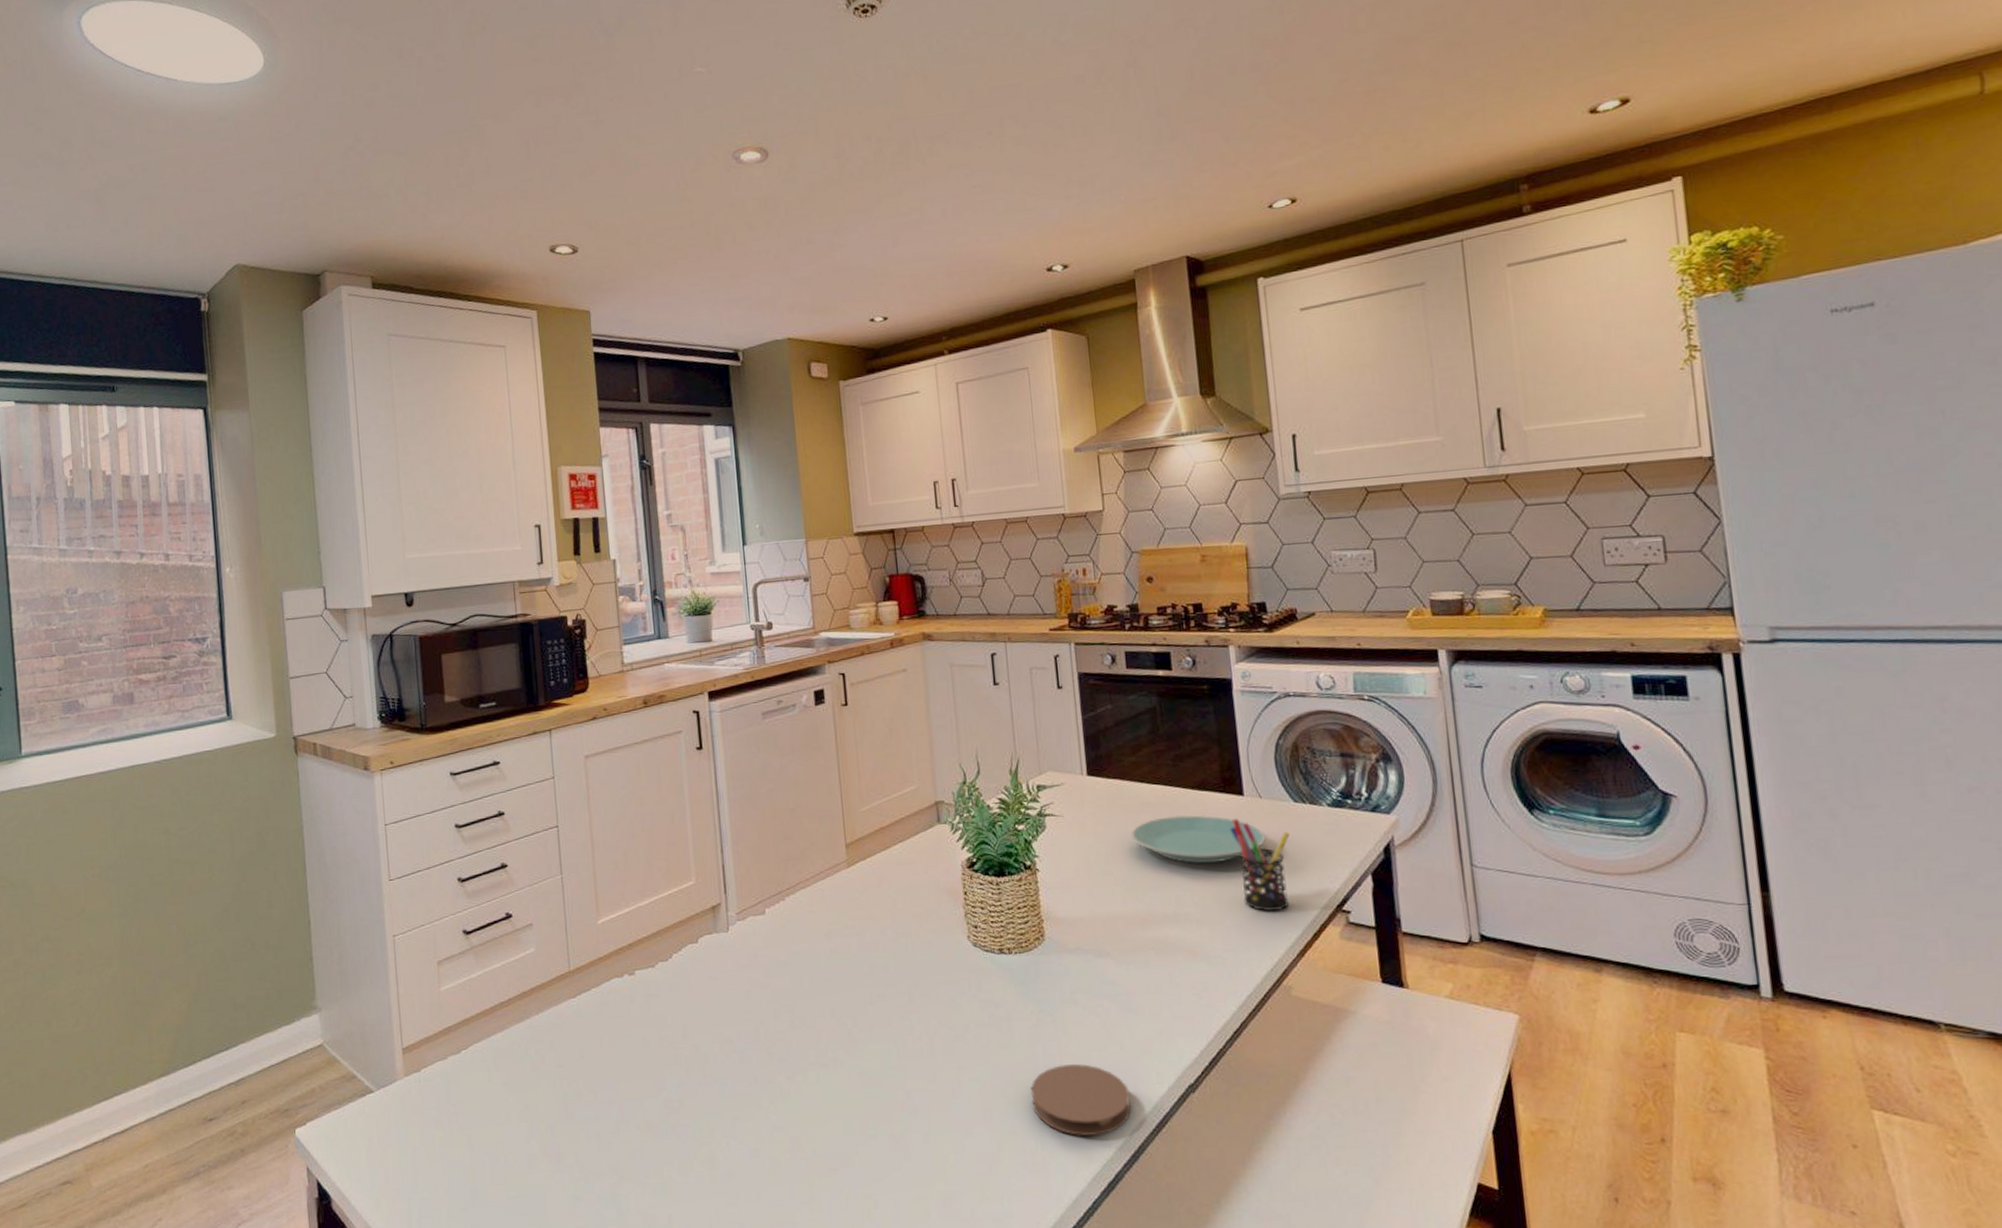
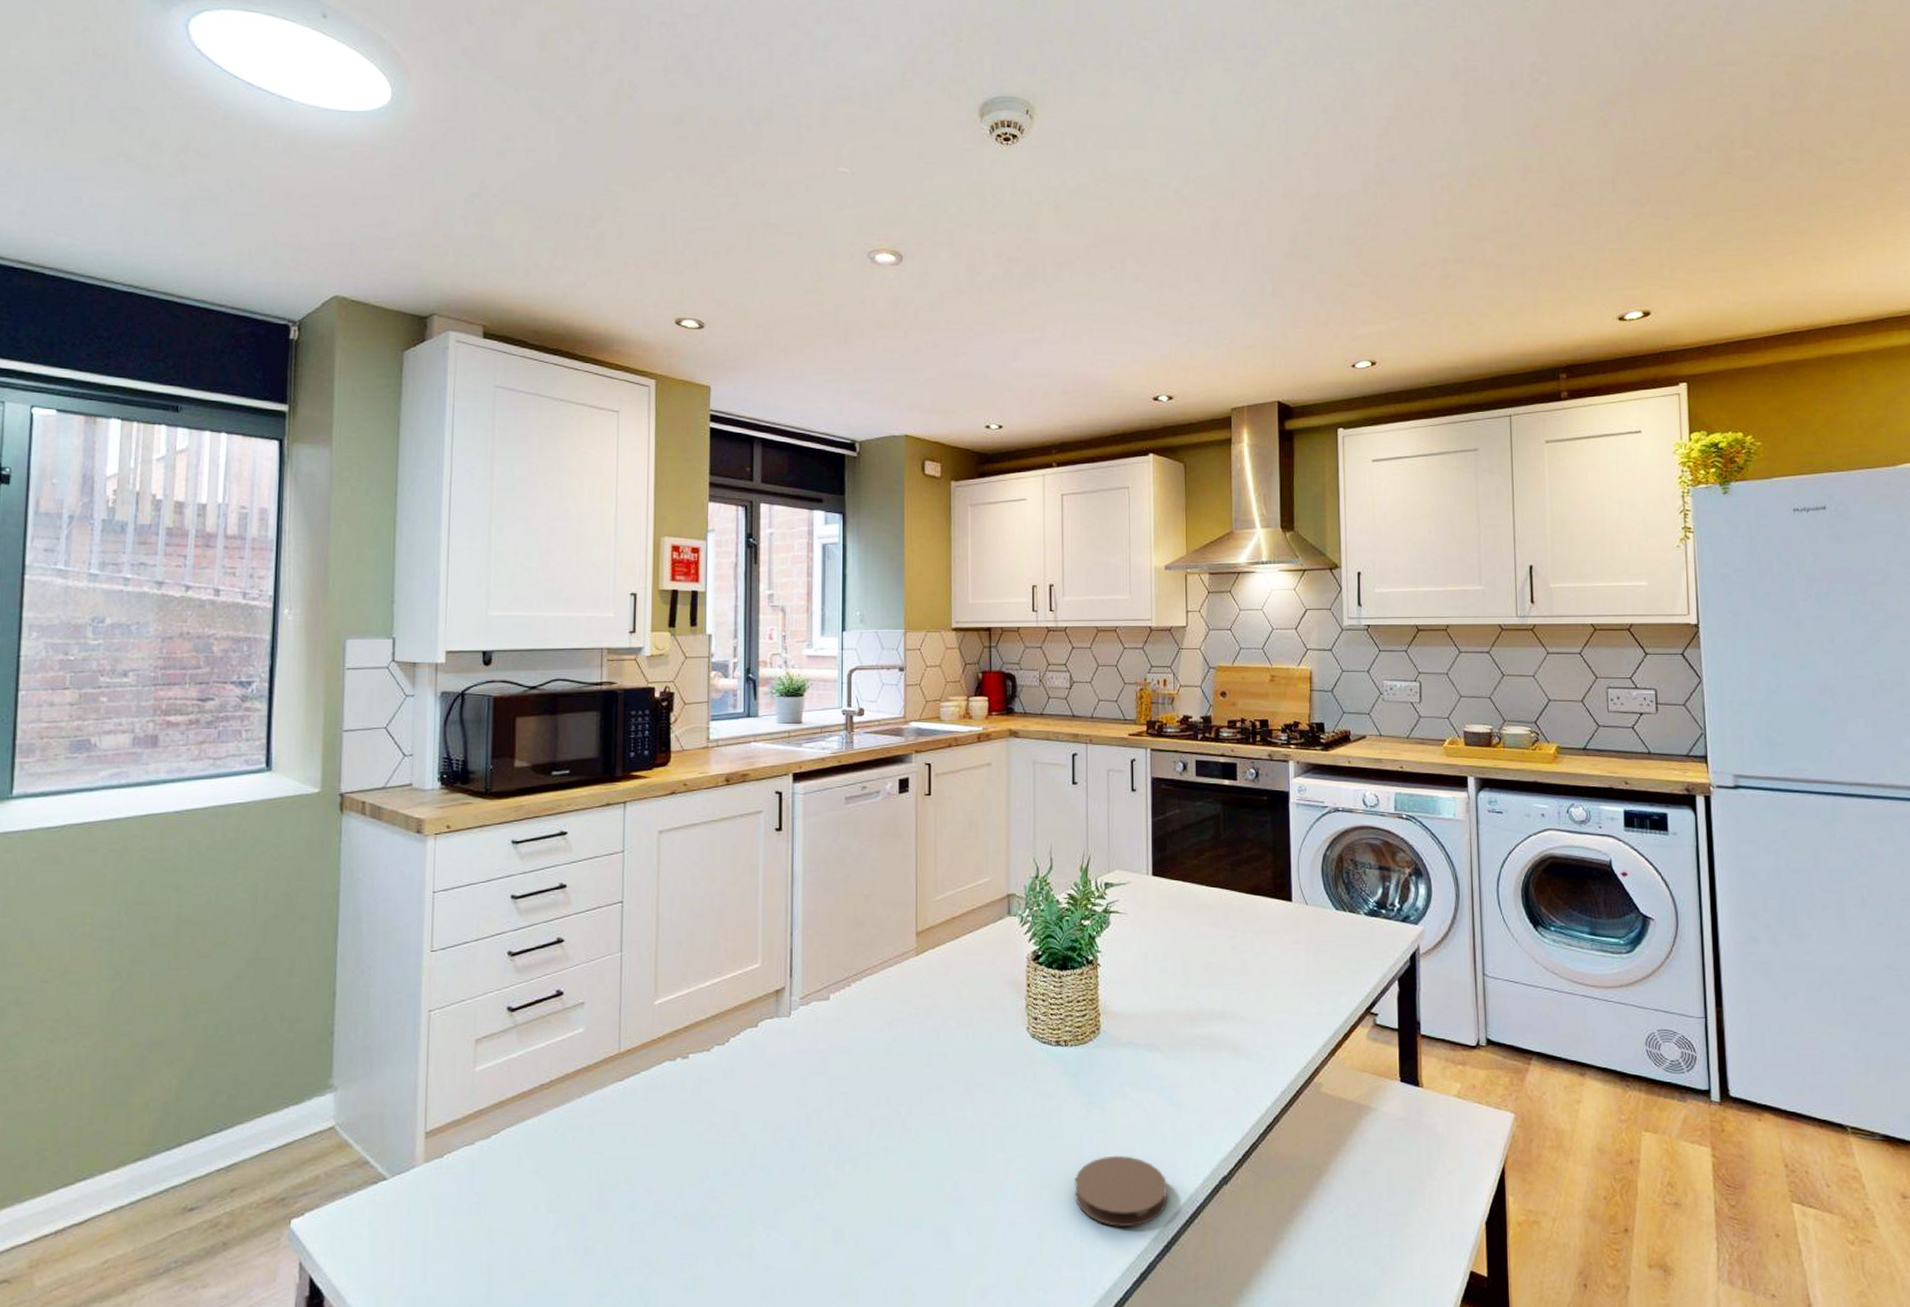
plate: present [1130,814,1266,864] -> none [1187,917,1309,964]
pen holder: present [1229,818,1290,912] -> none [1277,923,1330,1012]

